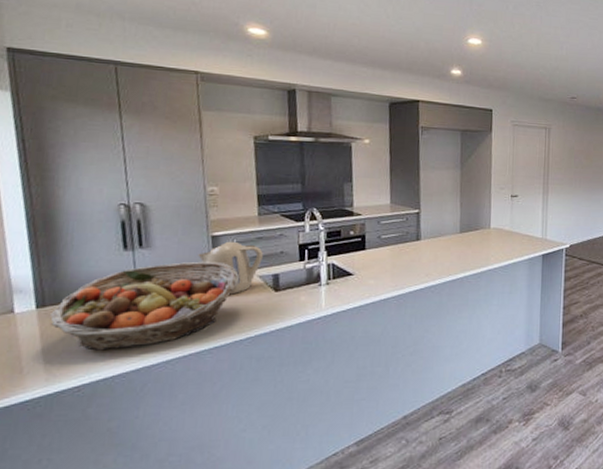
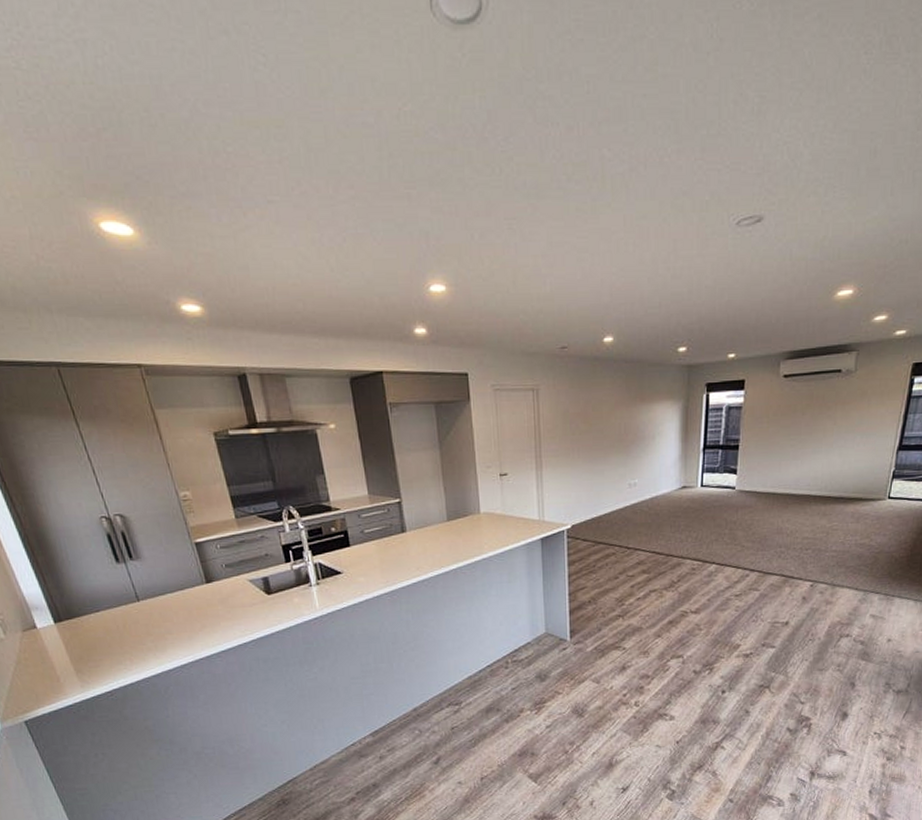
fruit basket: present [50,261,239,351] -> none [68,568,231,659]
kettle: present [198,241,263,295] -> none [186,547,249,600]

